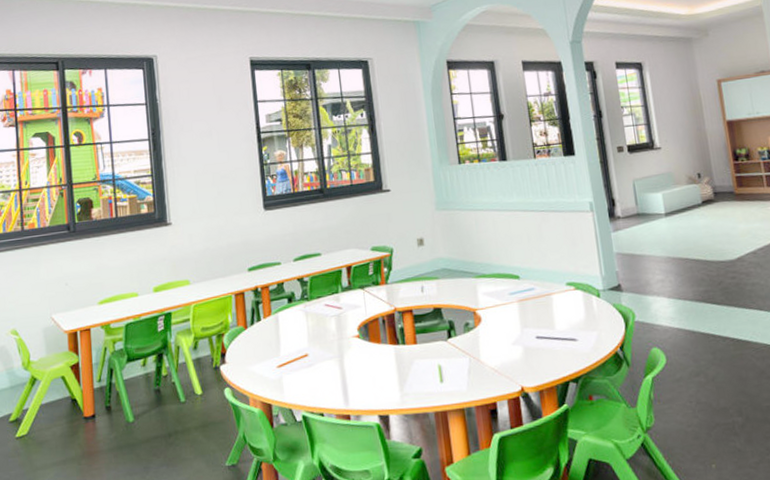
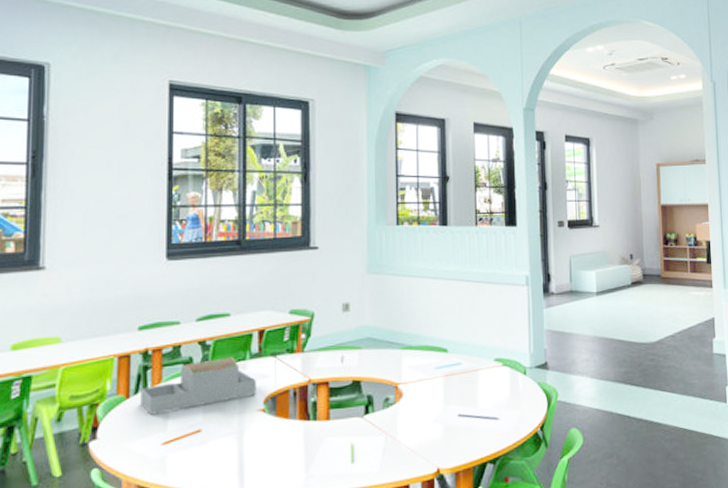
architectural model: none [255,291,350,342] -> present [140,357,256,415]

